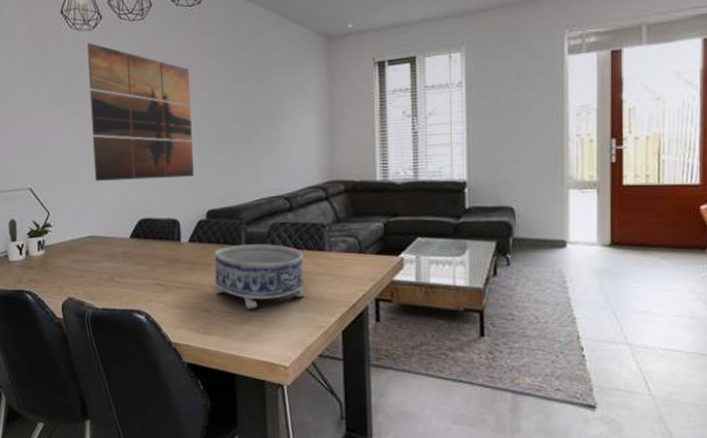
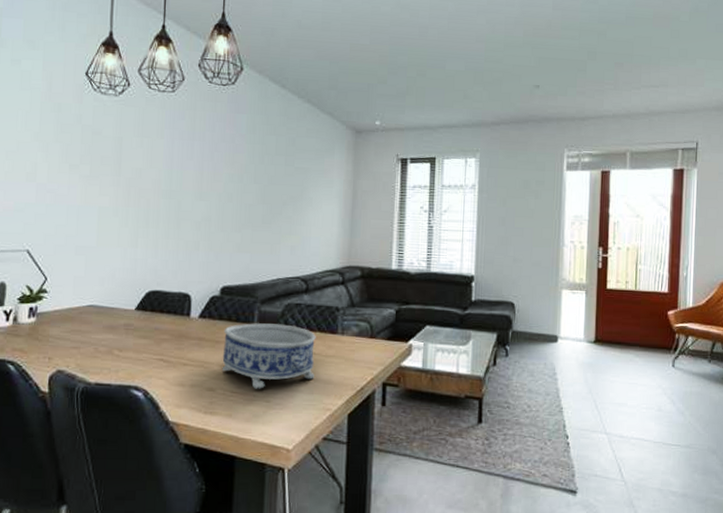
wall art: present [87,42,194,182] -> none [103,107,216,252]

